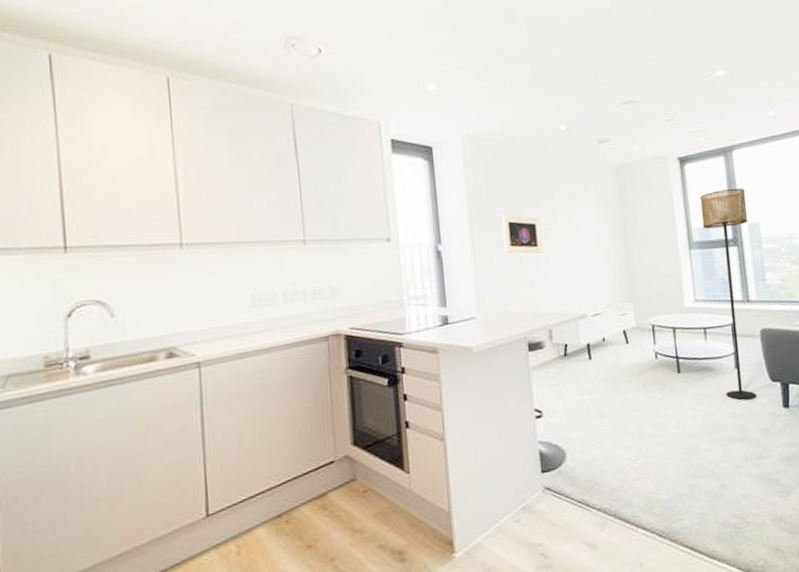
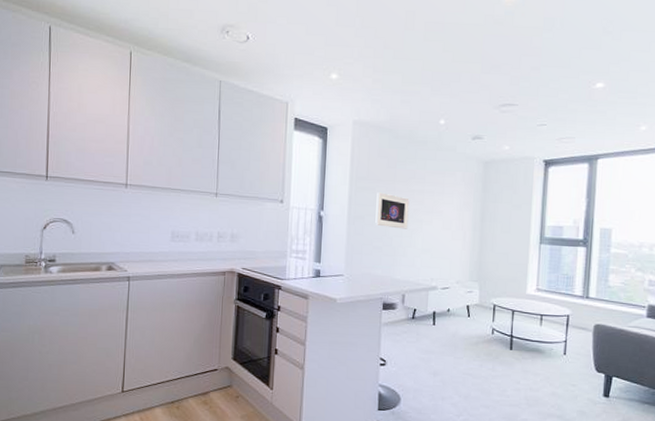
floor lamp: present [700,188,757,400] -> none [551,194,603,384]

